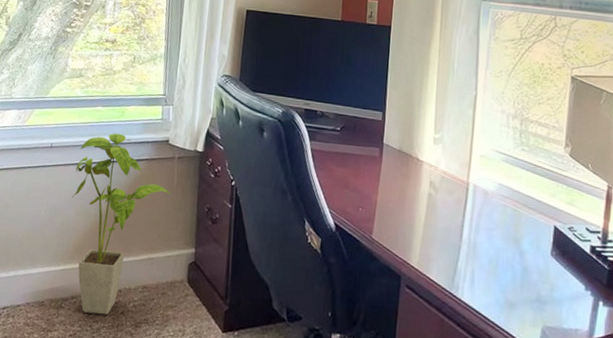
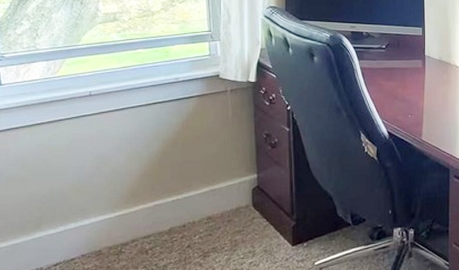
house plant: present [71,133,172,315] -> none [119,74,227,253]

